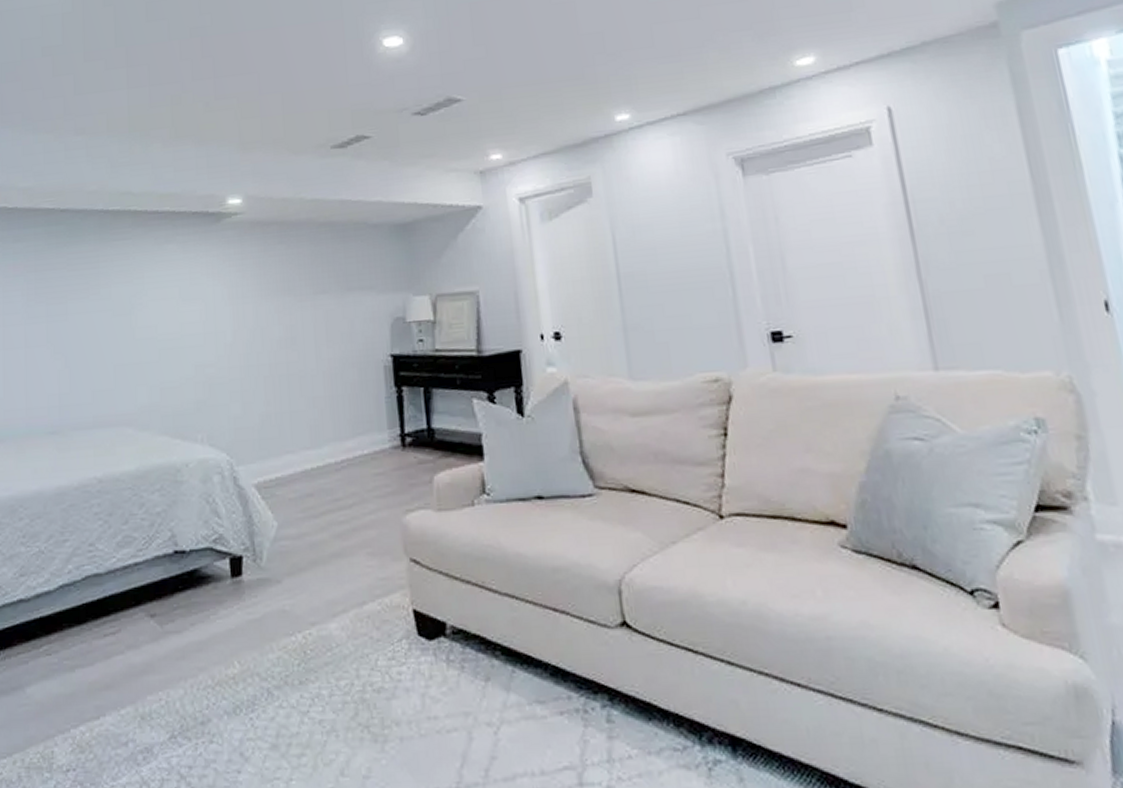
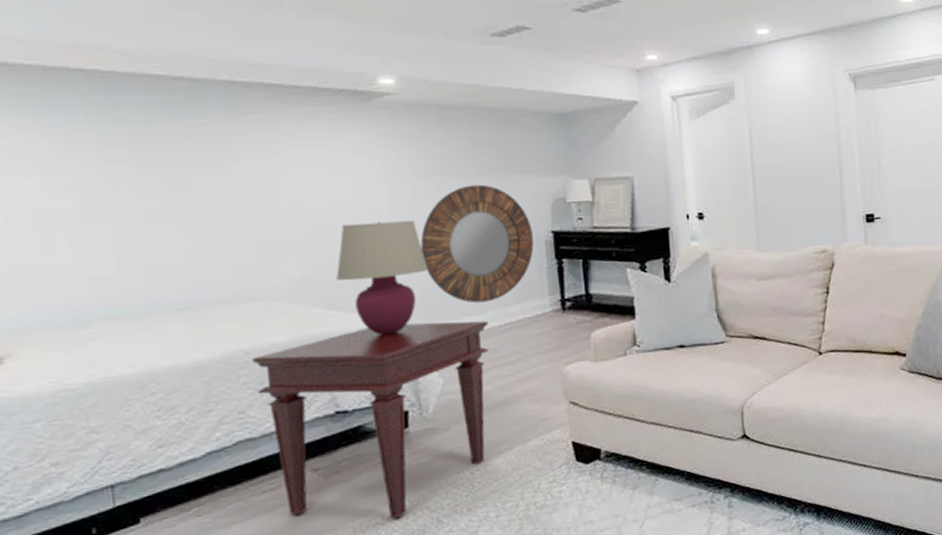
side table: none [104,455,325,684] -> present [252,320,489,519]
table lamp: none [180,343,266,468] -> present [335,220,428,336]
home mirror: none [260,303,372,436] -> present [420,184,534,304]

